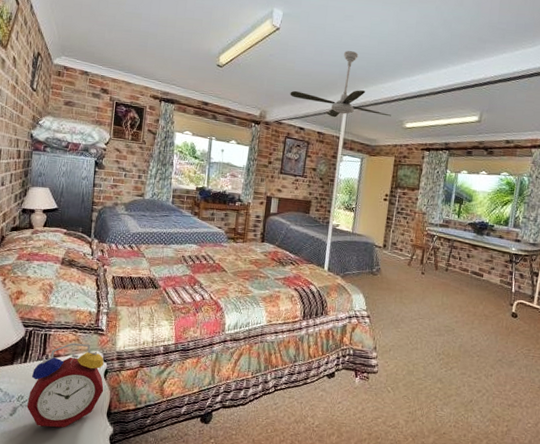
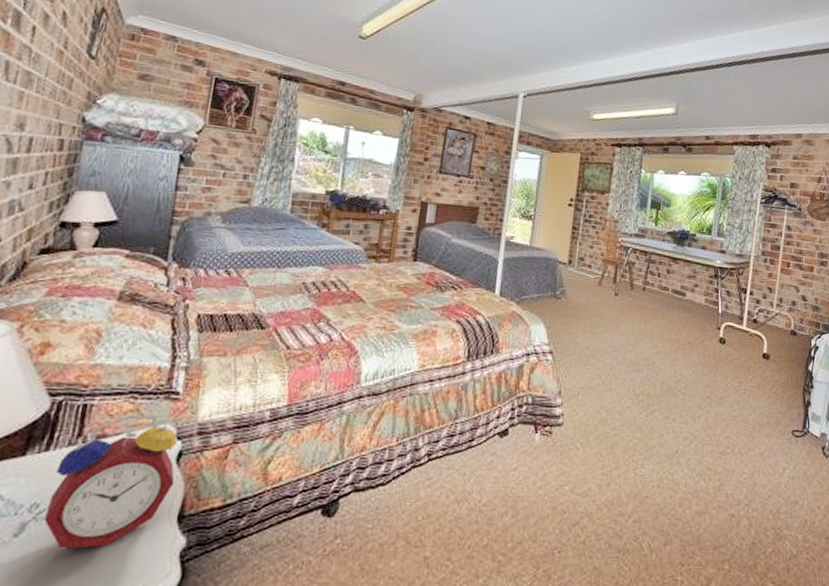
ceiling fan: present [290,51,391,118] -> none [452,27,576,106]

